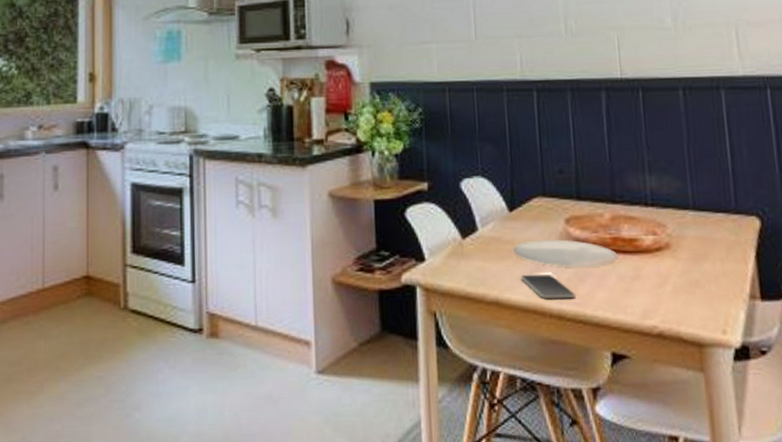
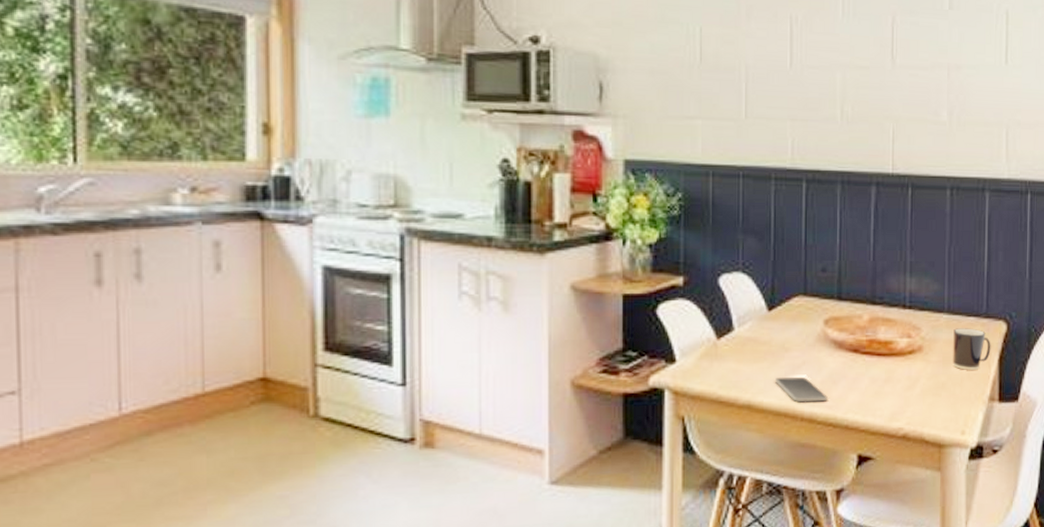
plate: present [513,239,618,269] -> none [769,341,873,371]
mug: none [701,224,746,267] -> present [953,328,991,370]

